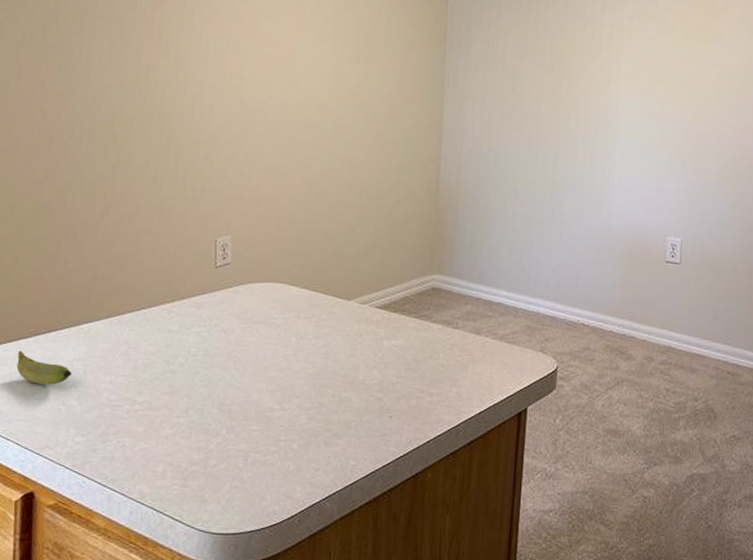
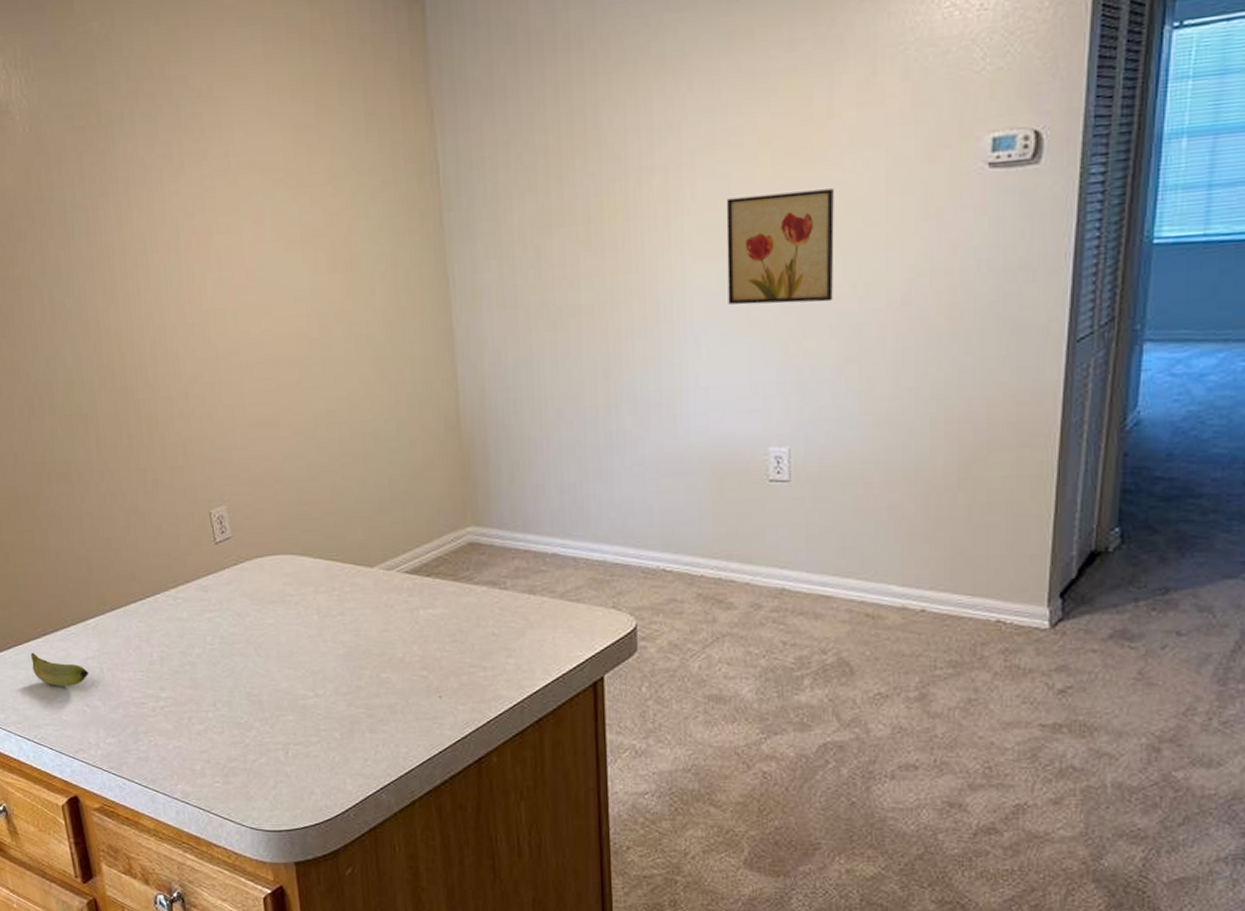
wall art: none [647,55,724,137] -> present [726,189,834,305]

